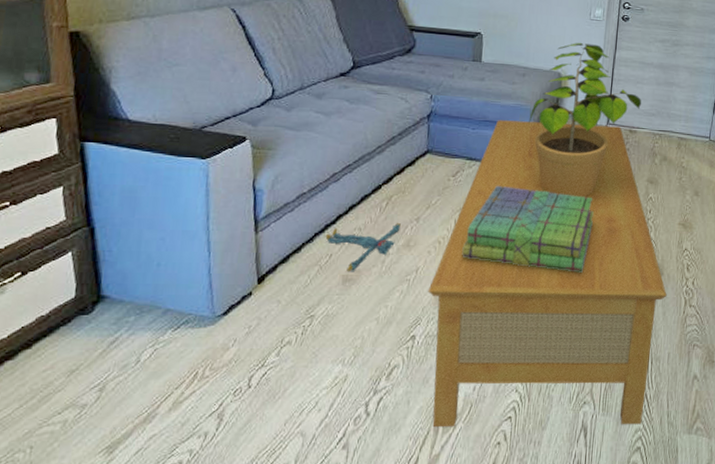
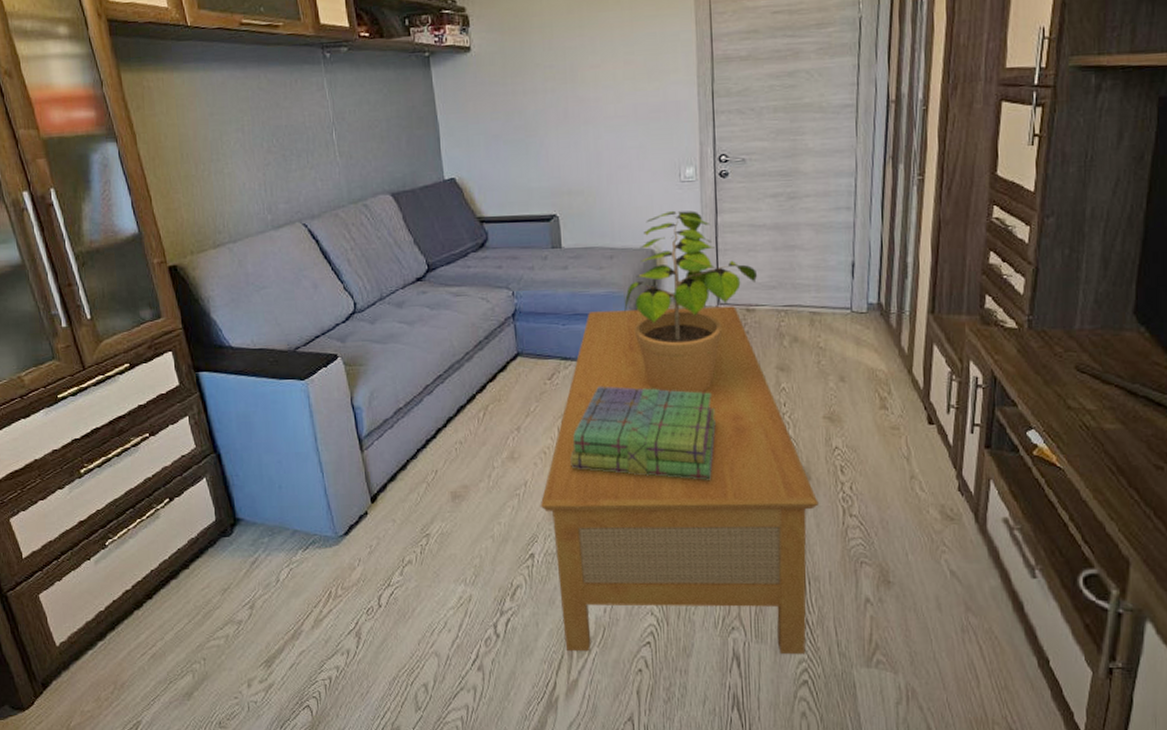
plush toy: present [325,222,401,272] -> none [428,433,502,489]

